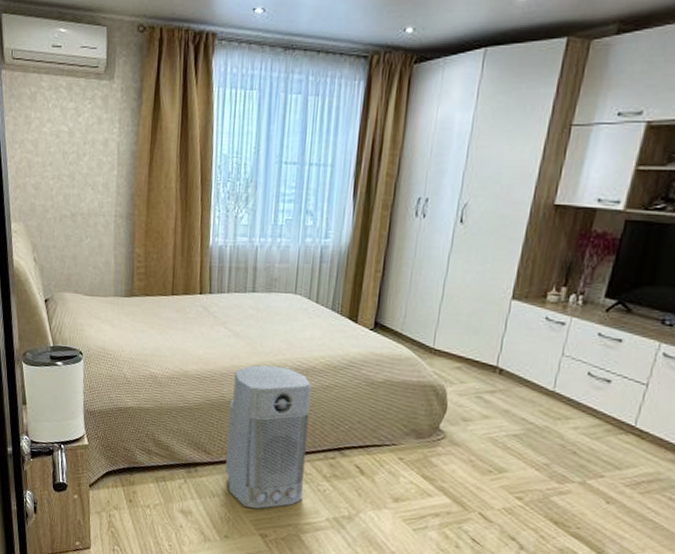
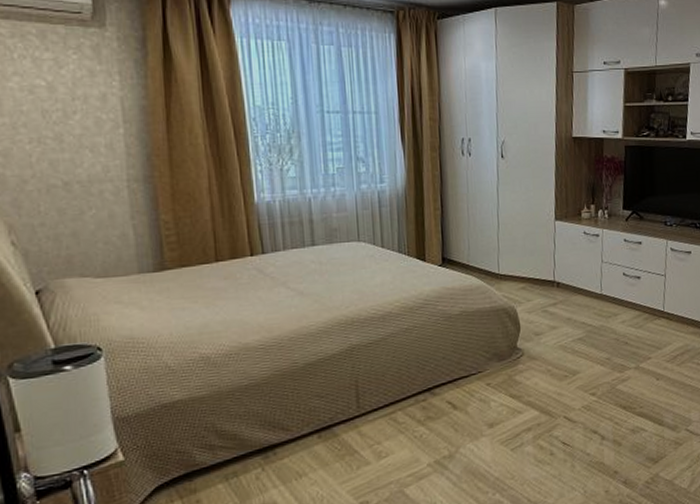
air purifier: present [225,364,311,509] -> none [304,318,400,478]

